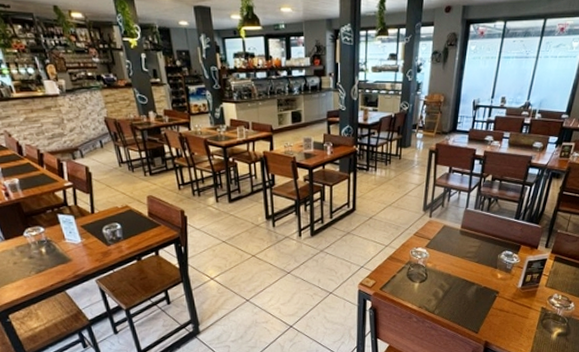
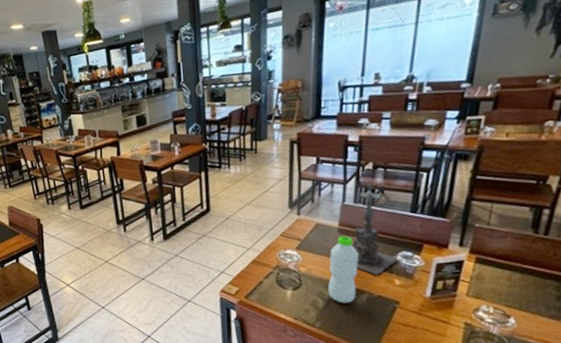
water bottle: none [447,237,473,294] -> present [327,236,359,303]
candle holder: none [470,192,503,271] -> present [352,182,399,276]

